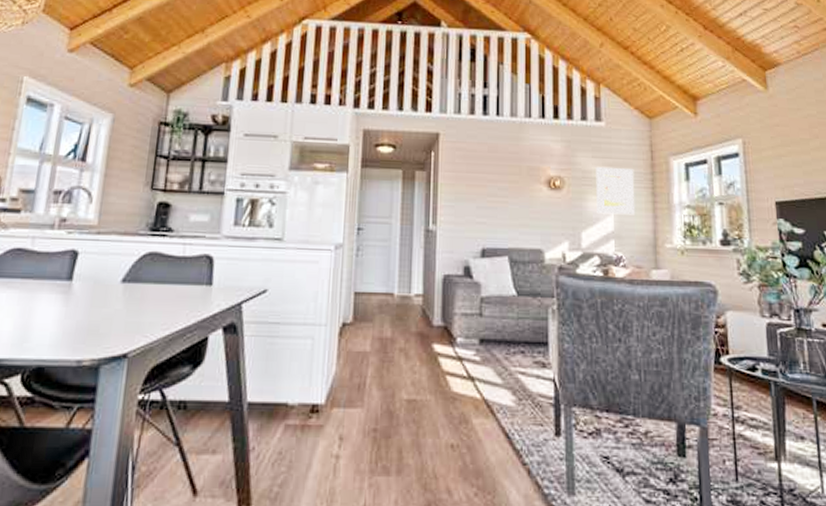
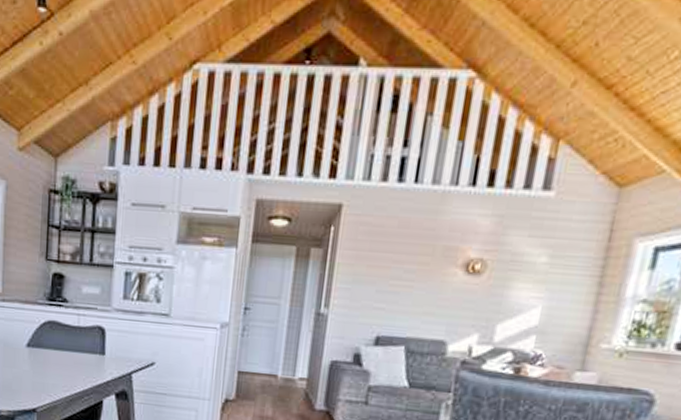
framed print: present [596,166,635,215] -> none [520,248,582,308]

